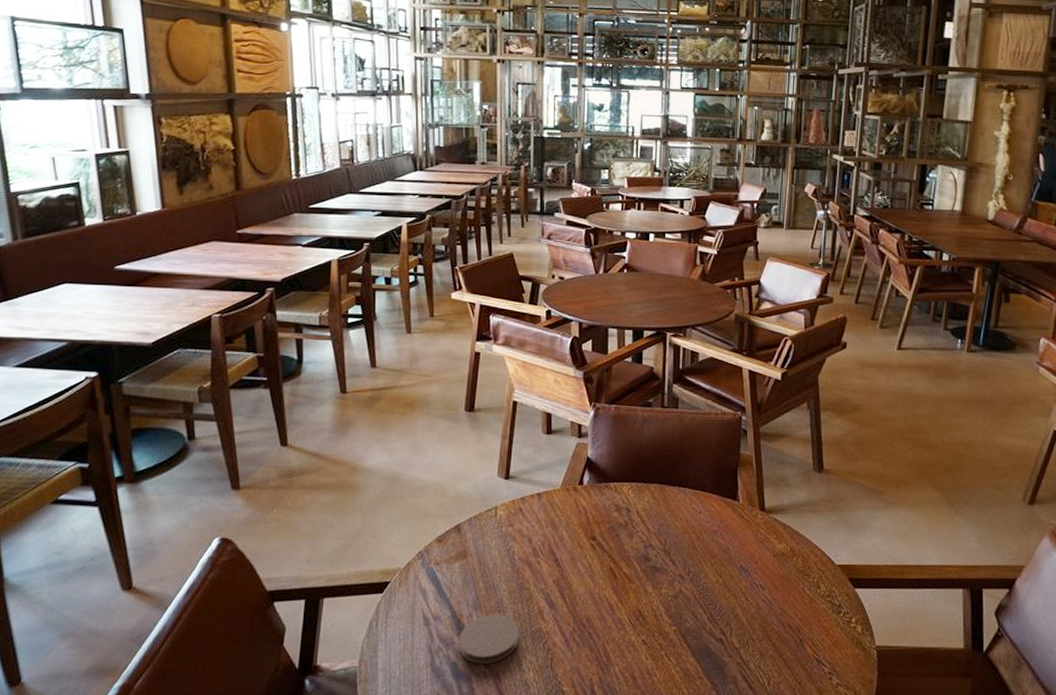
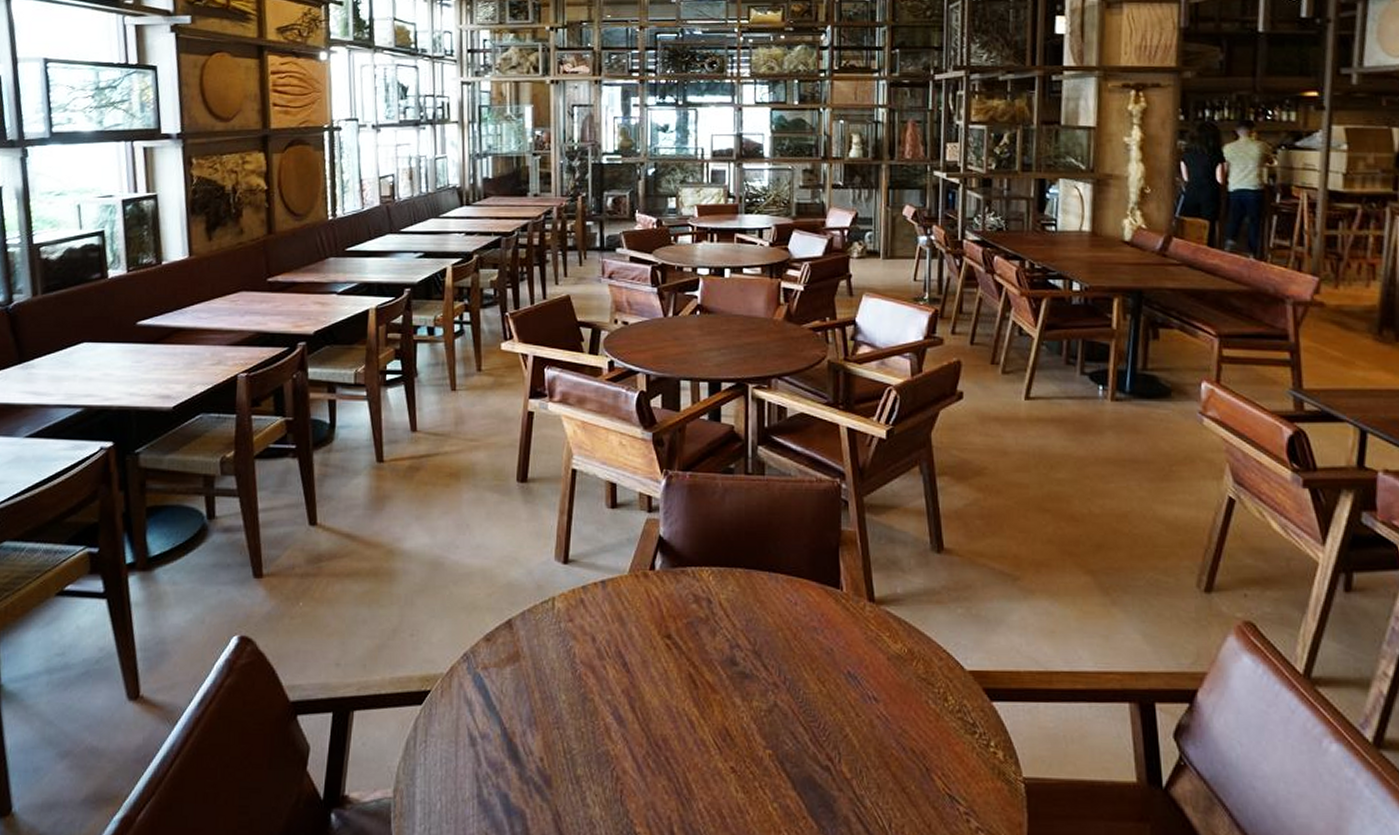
coaster: present [458,614,520,665] -> none [510,732,583,797]

